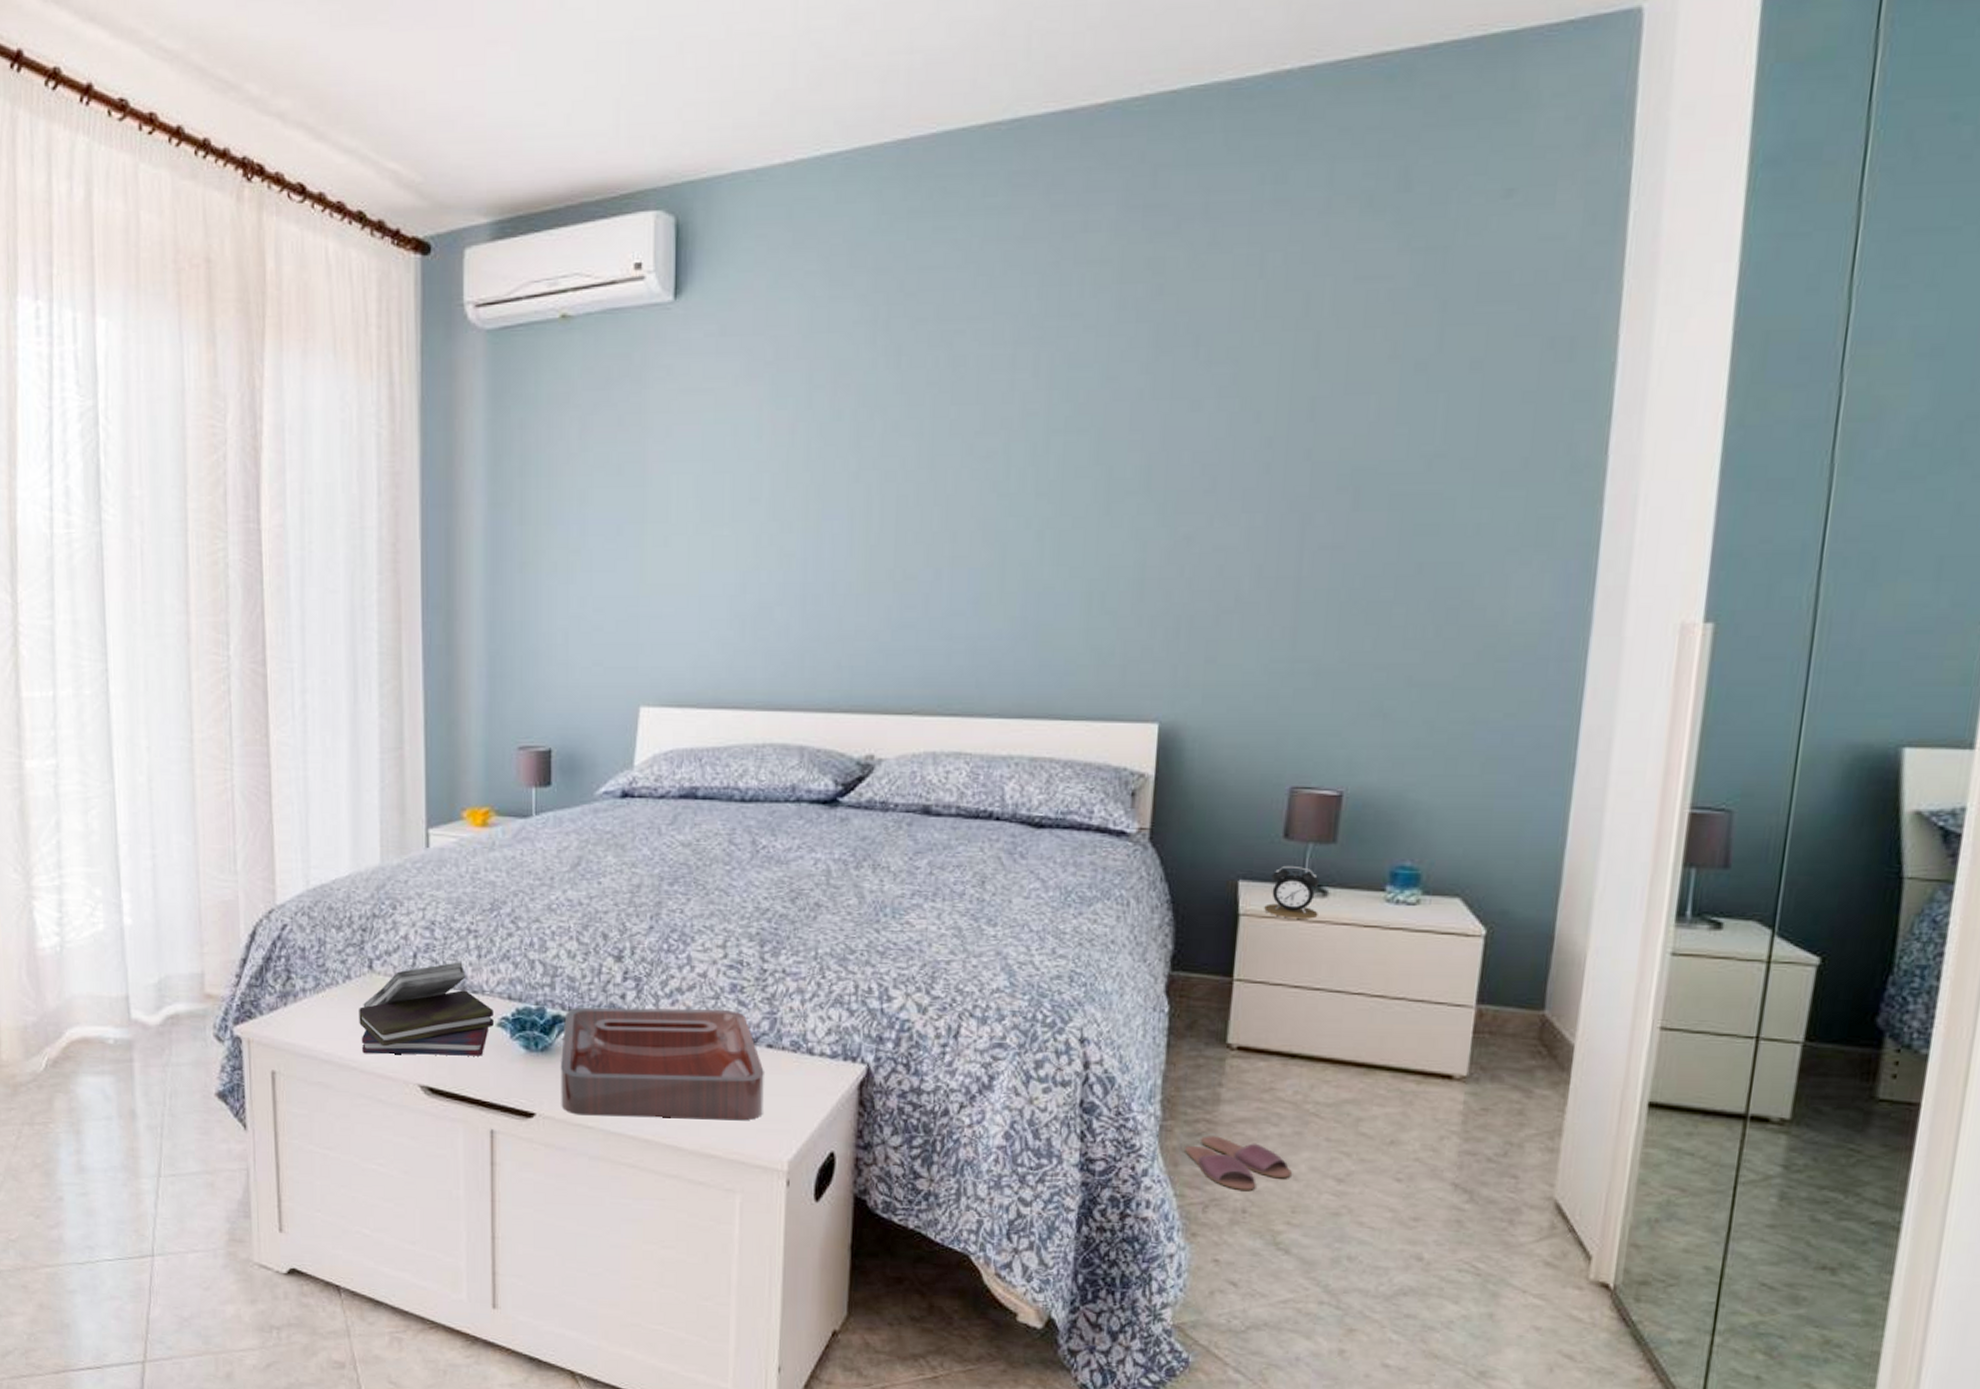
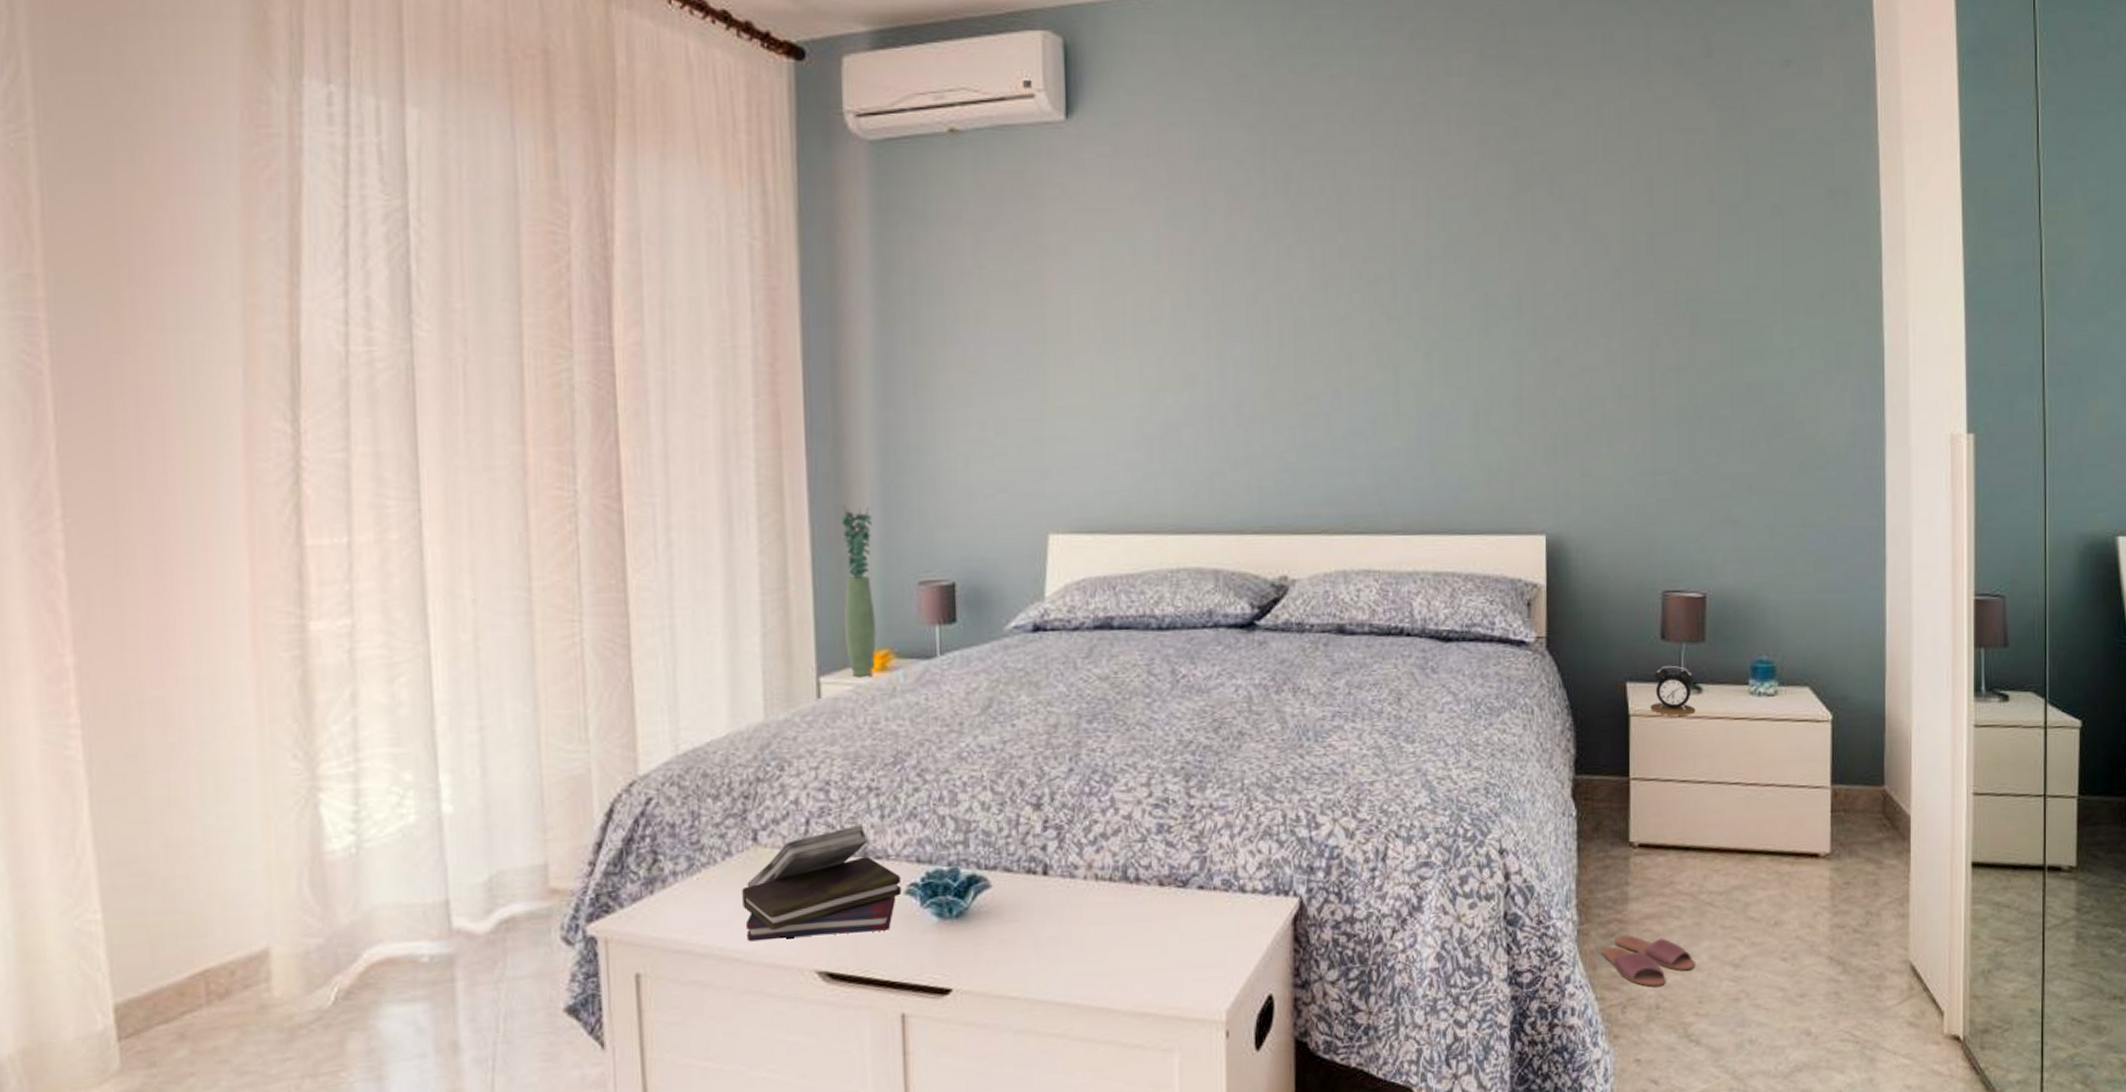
vase: none [450,675,479,832] -> present [840,505,876,678]
decorative tray: present [561,1007,764,1121] -> none [978,853,1198,987]

